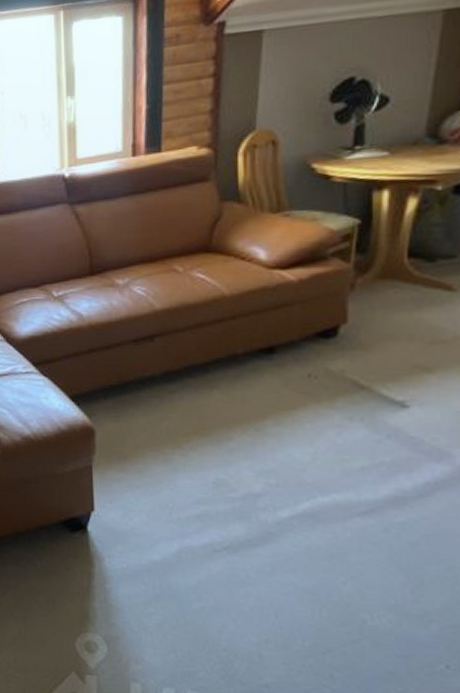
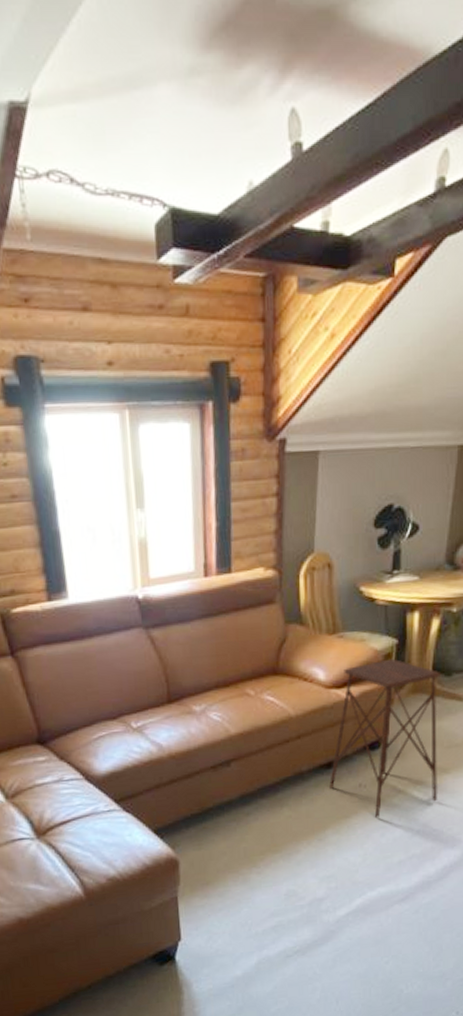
side table: none [270,240,419,415] -> present [330,658,440,819]

